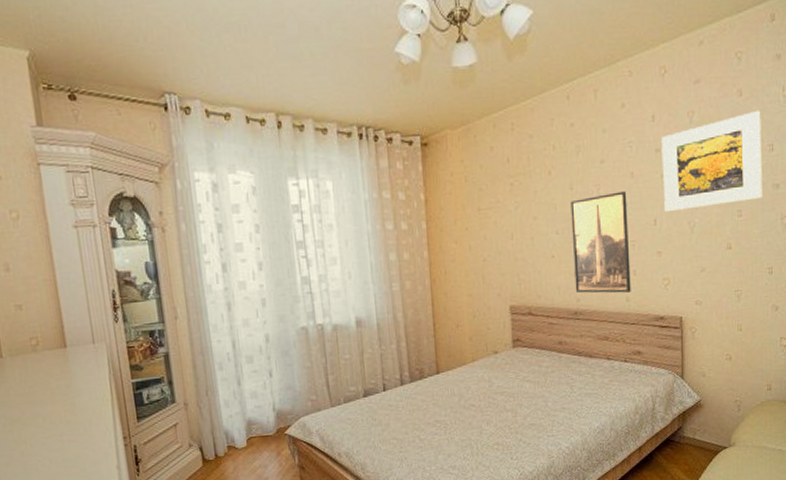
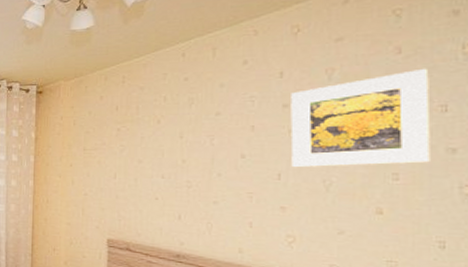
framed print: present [570,191,631,293] -> none [179,143,246,244]

